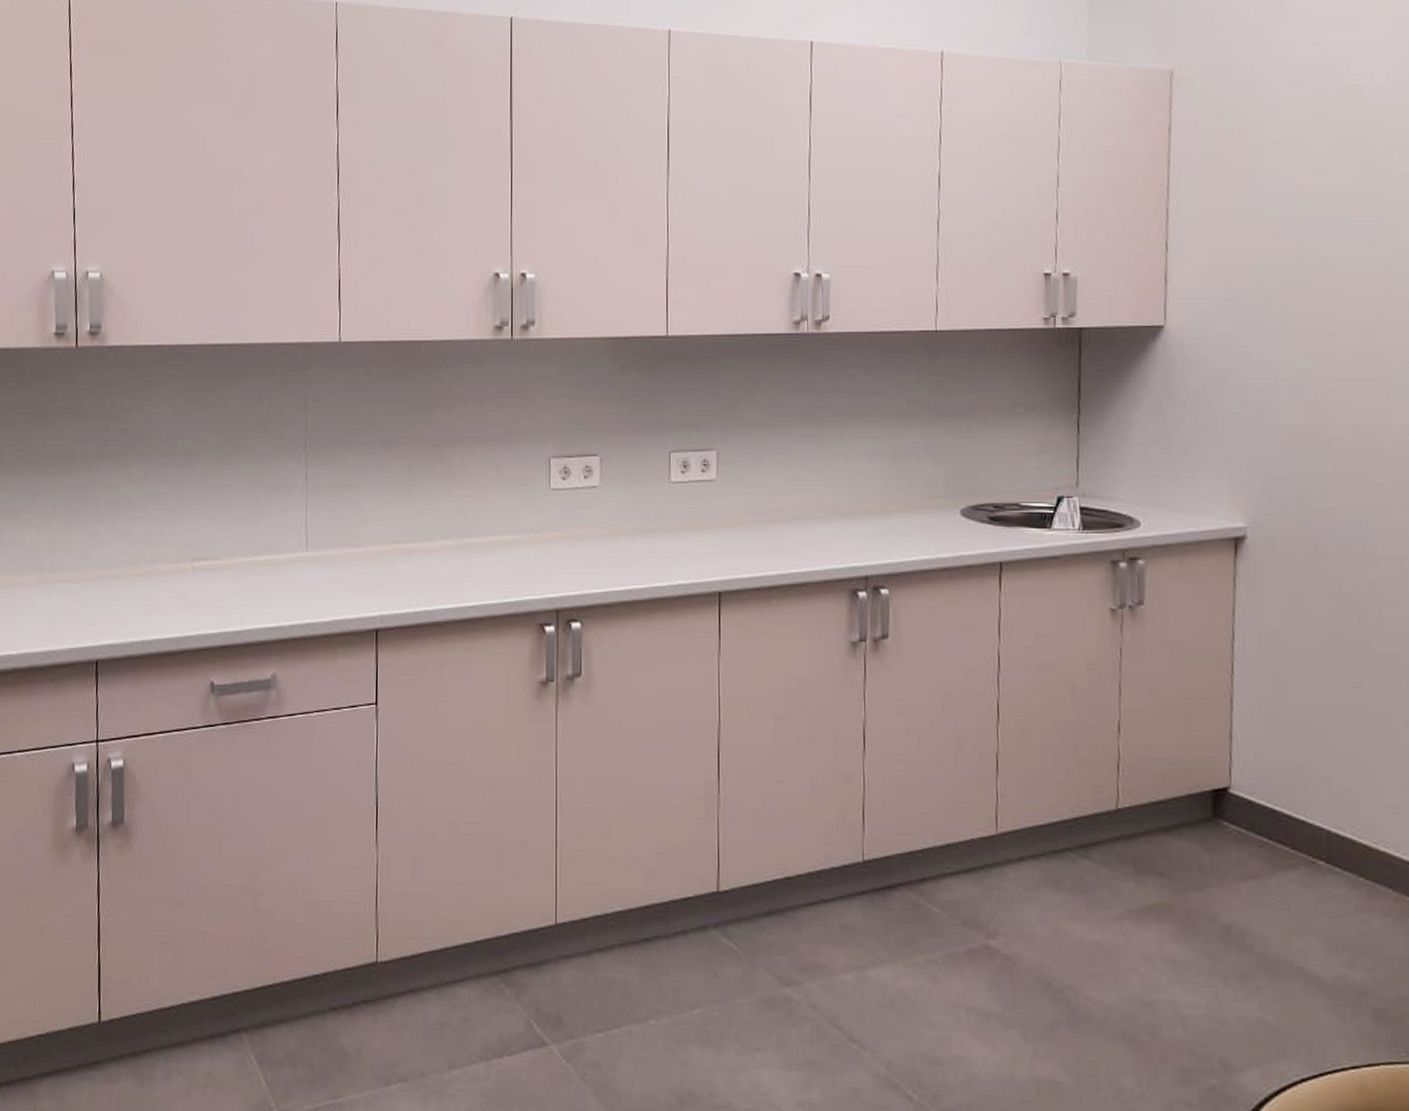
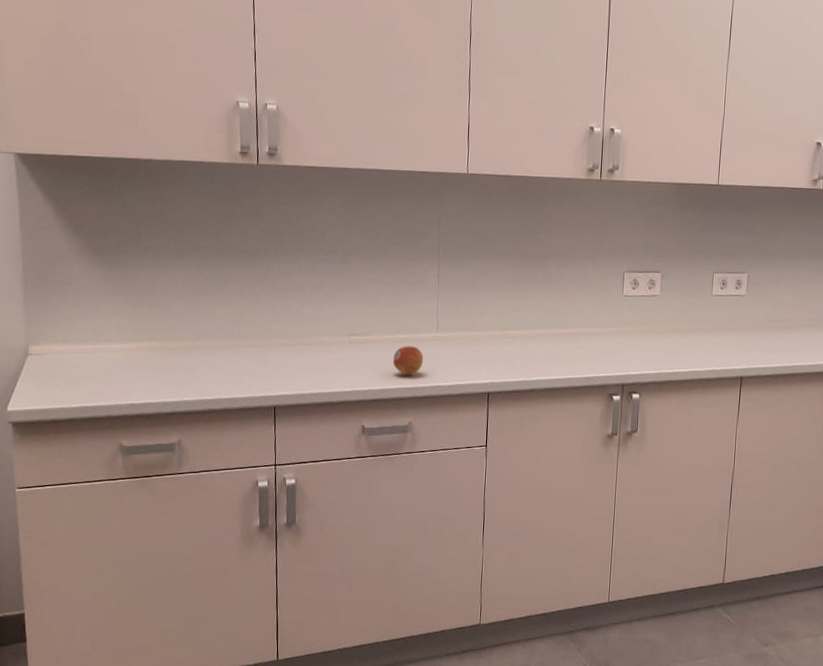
fruit: none [249,570,290,611] -> present [392,345,424,376]

